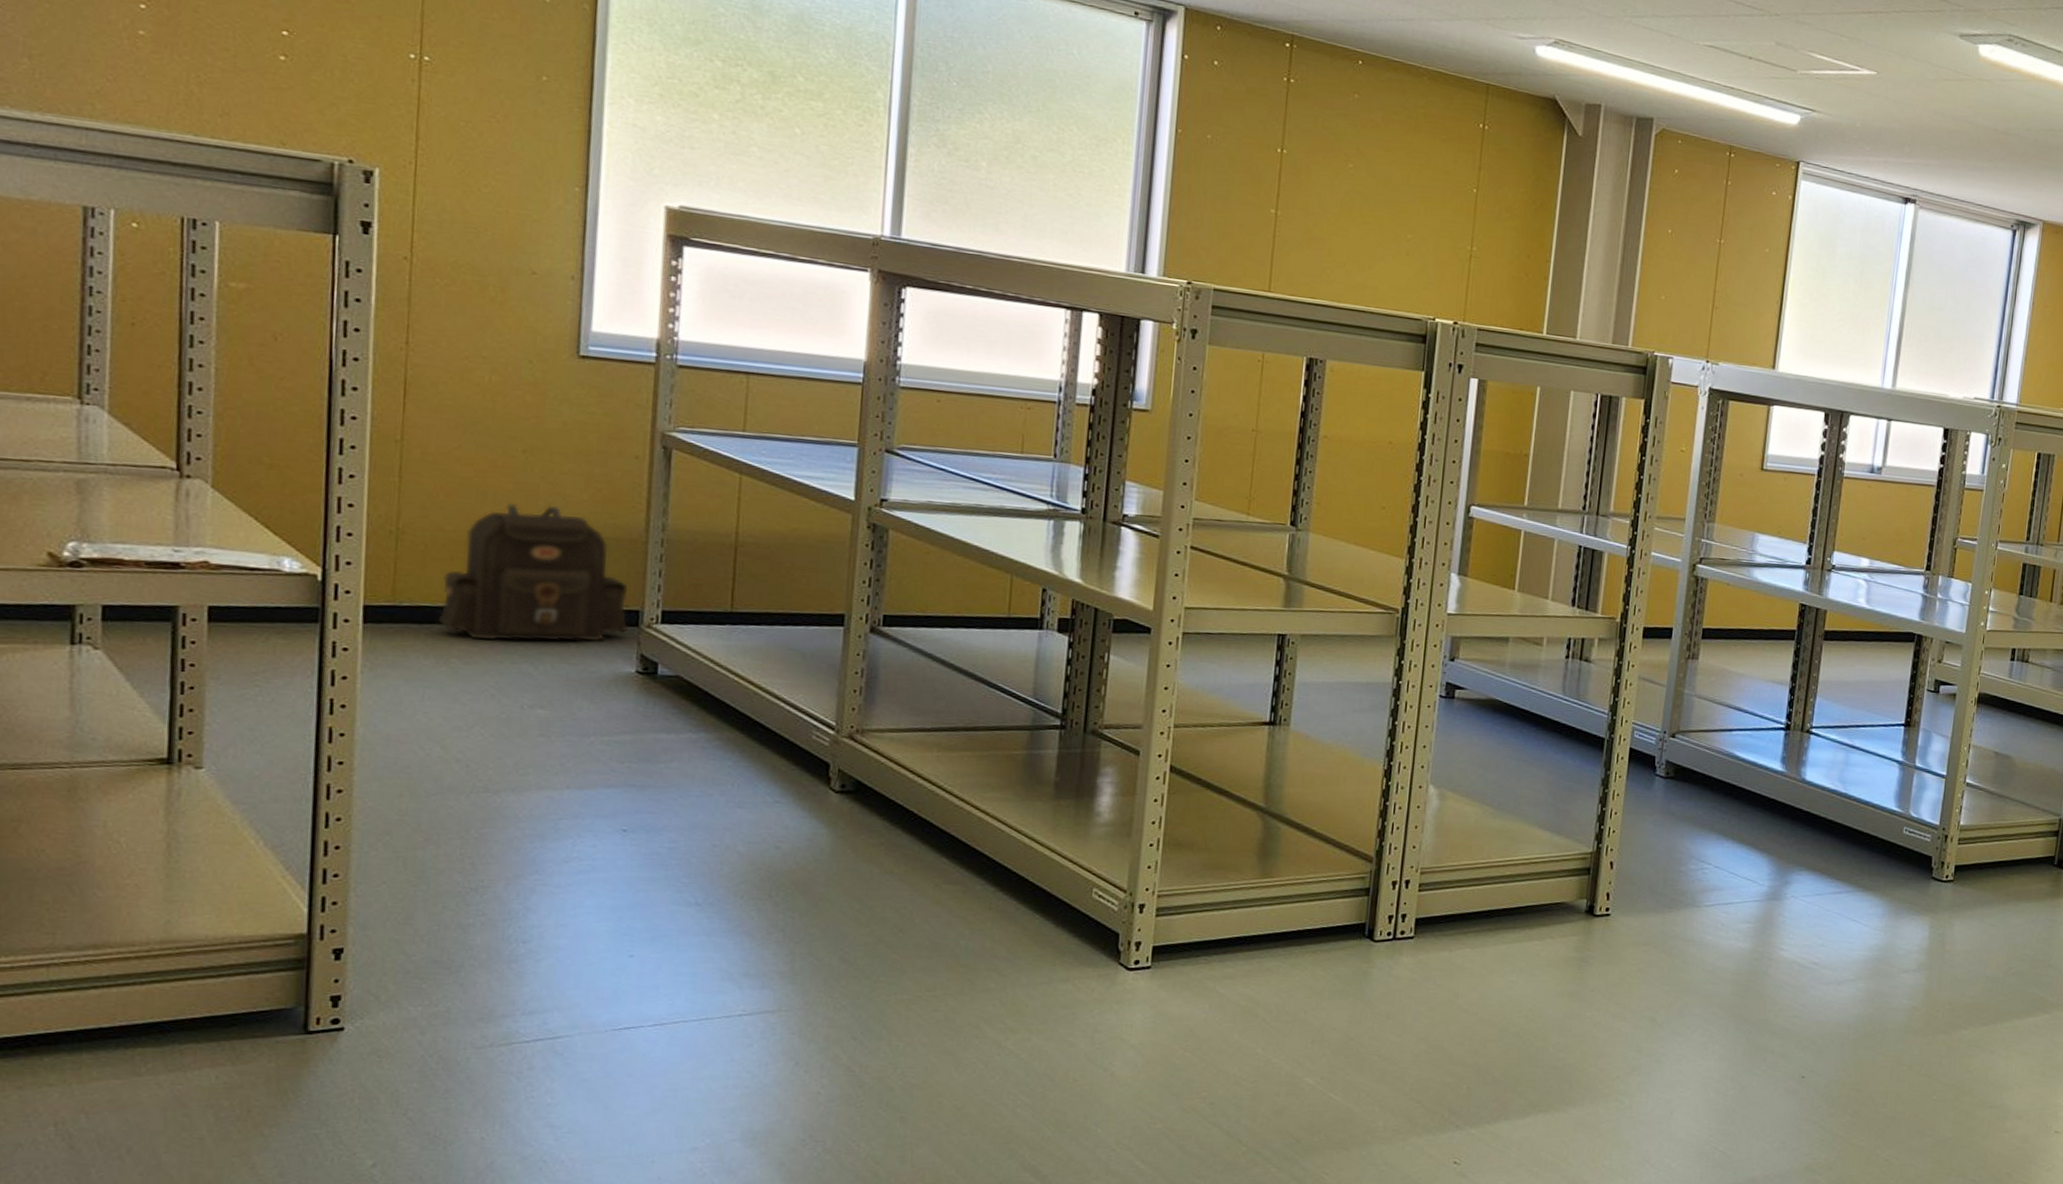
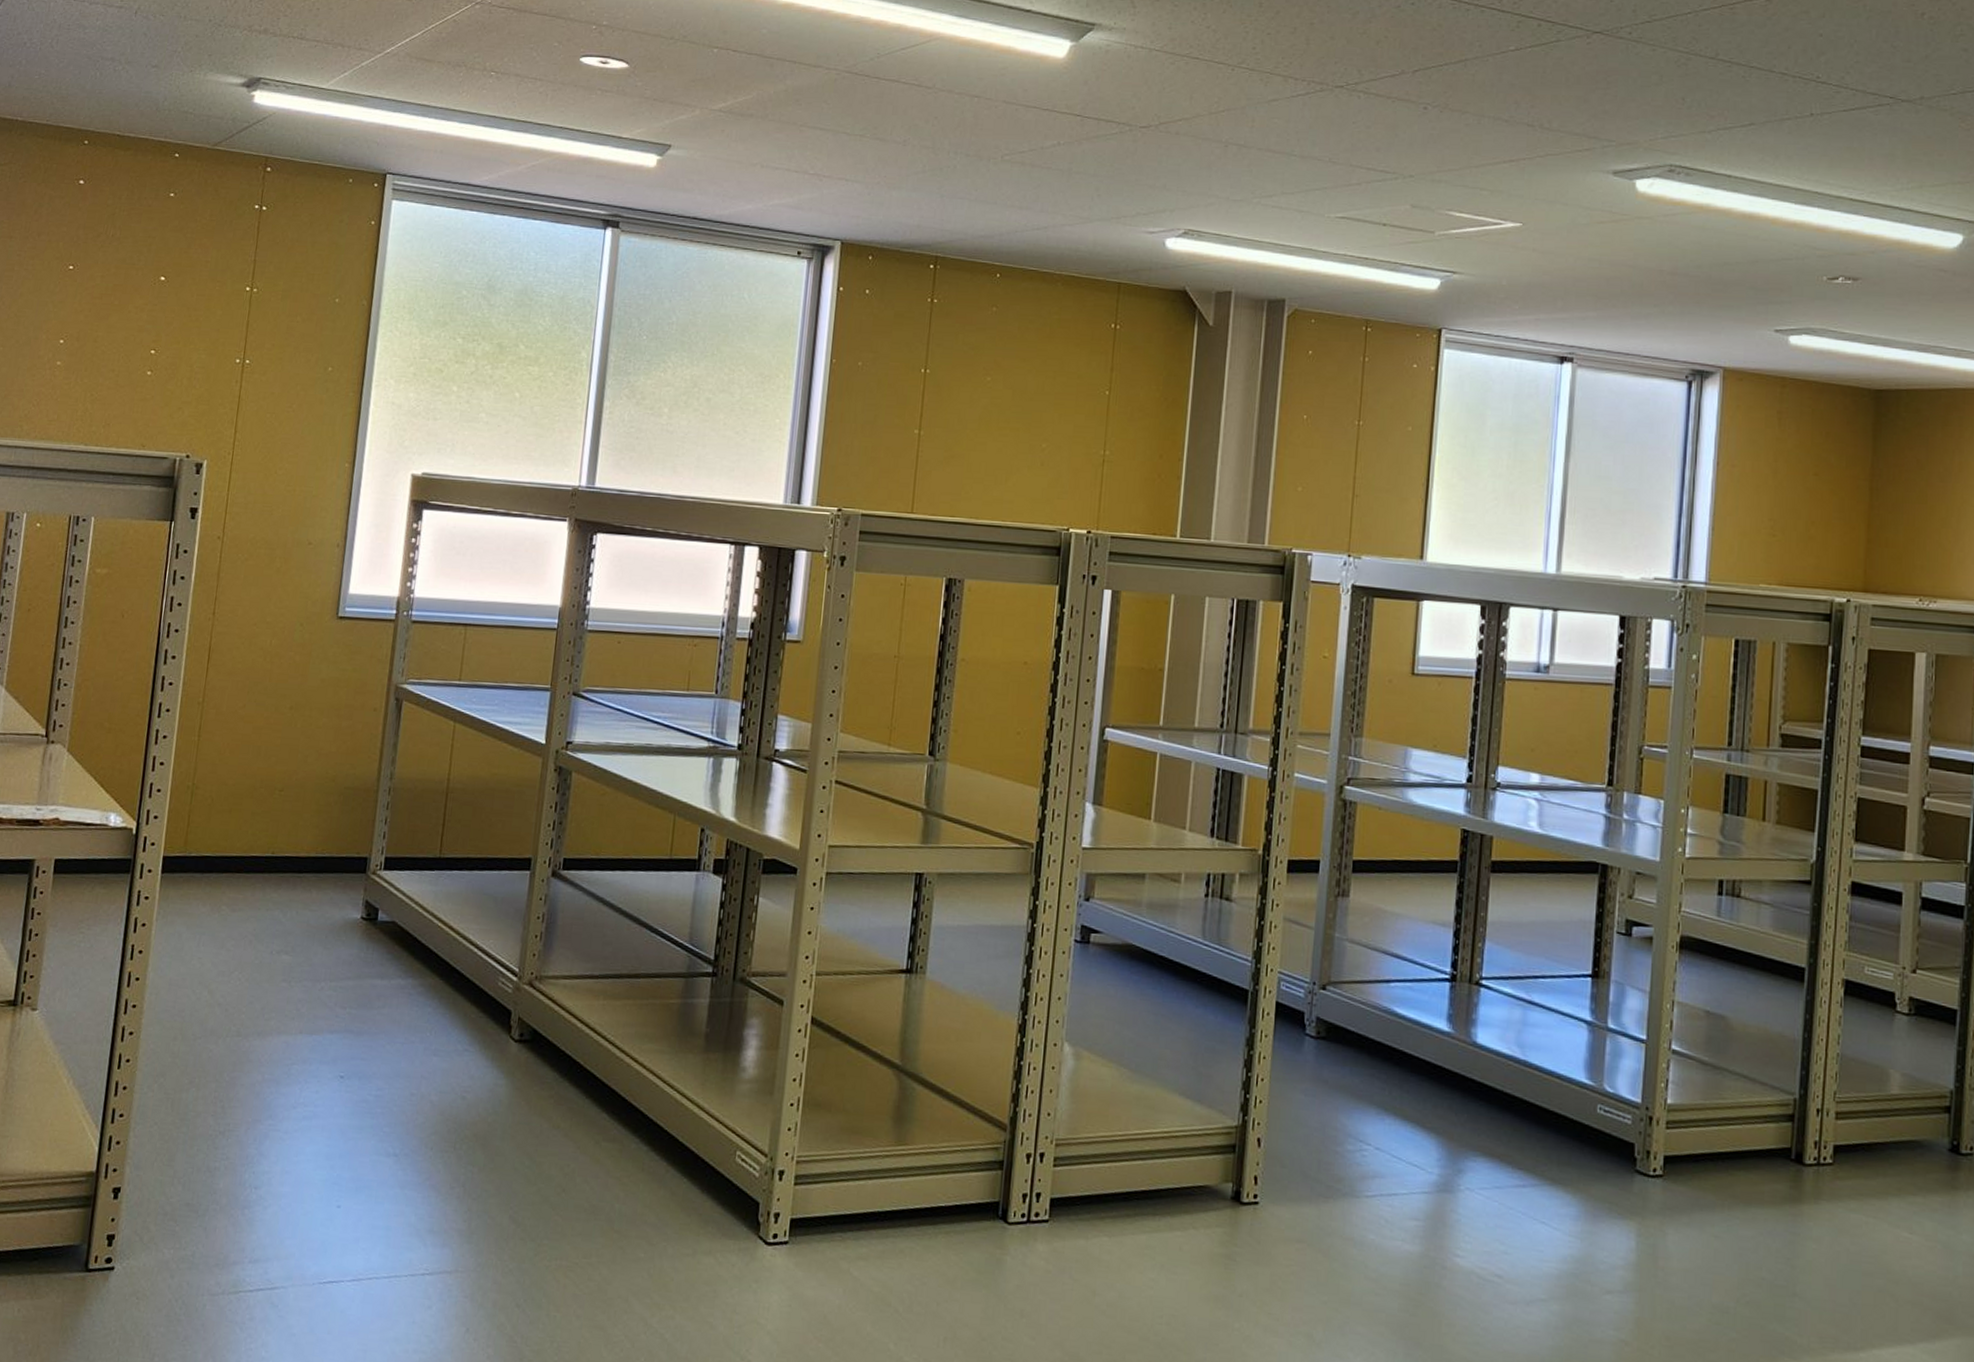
backpack: present [439,503,629,642] -> none [216,757,360,889]

